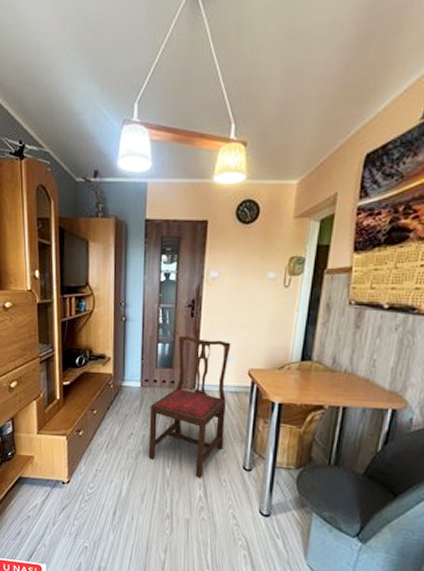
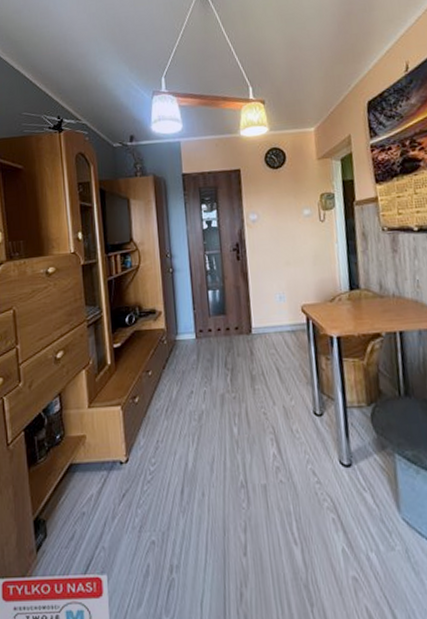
dining chair: present [148,336,231,479] -> none [208,280,290,433]

